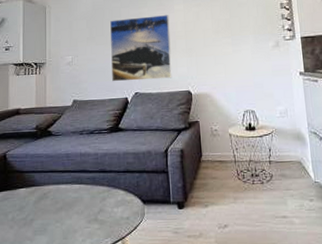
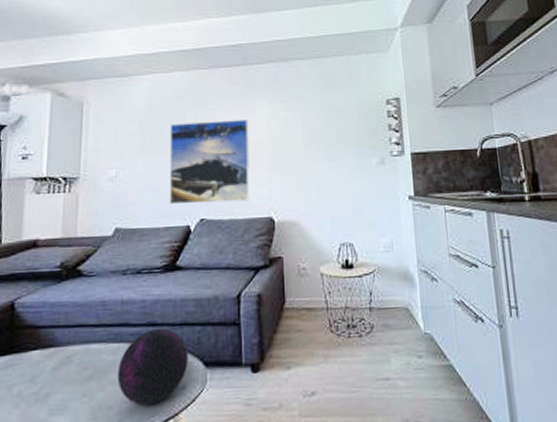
decorative orb: none [80,174,130,231] -> present [117,328,188,406]

